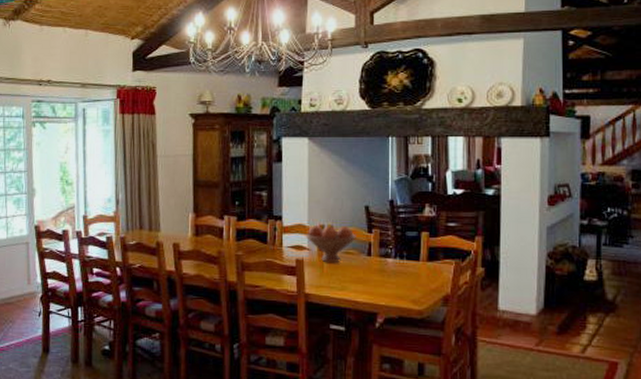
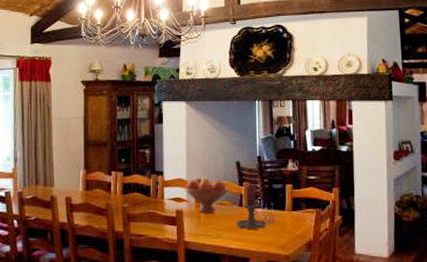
candle holder: none [363,231,407,281] -> present [236,184,274,229]

